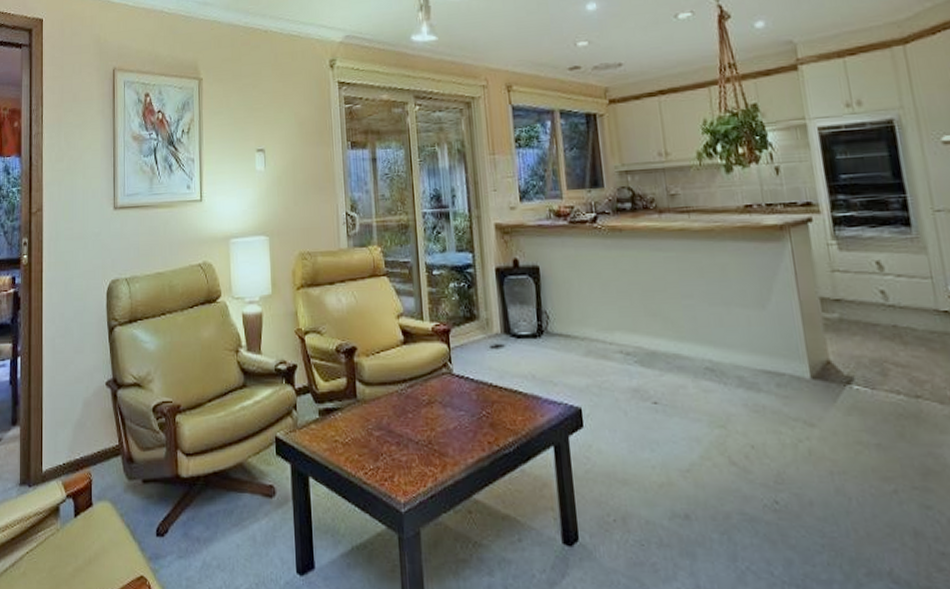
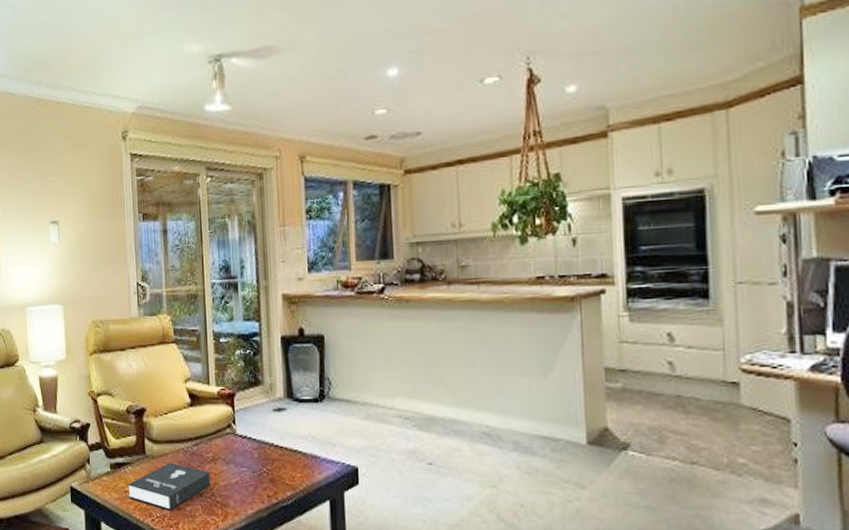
booklet: none [338,407,427,461] -> present [128,463,211,510]

